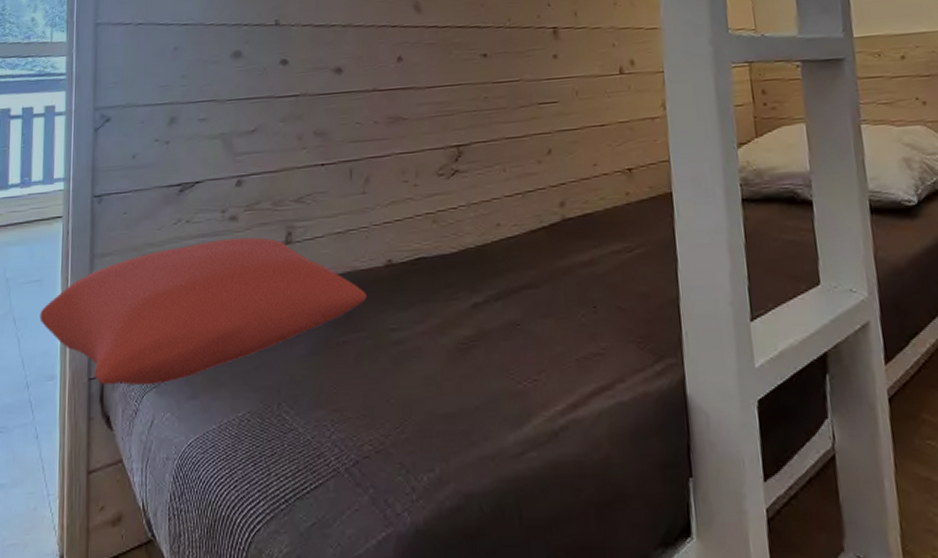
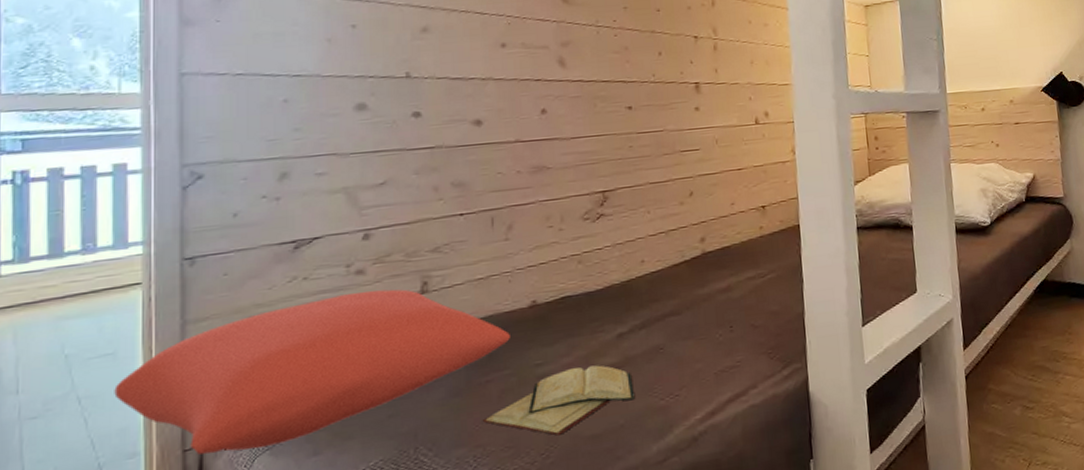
diary: none [339,336,490,409] -> present [482,365,634,436]

